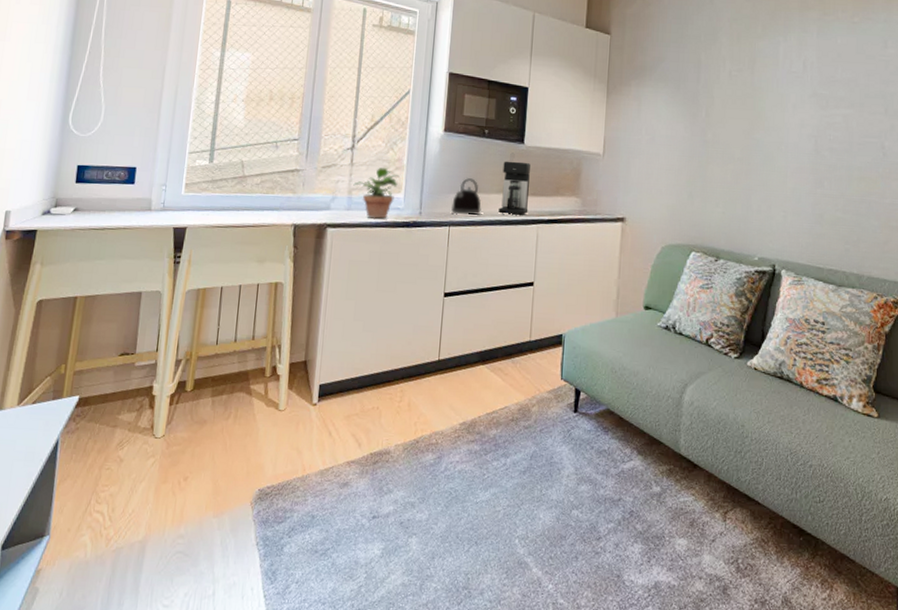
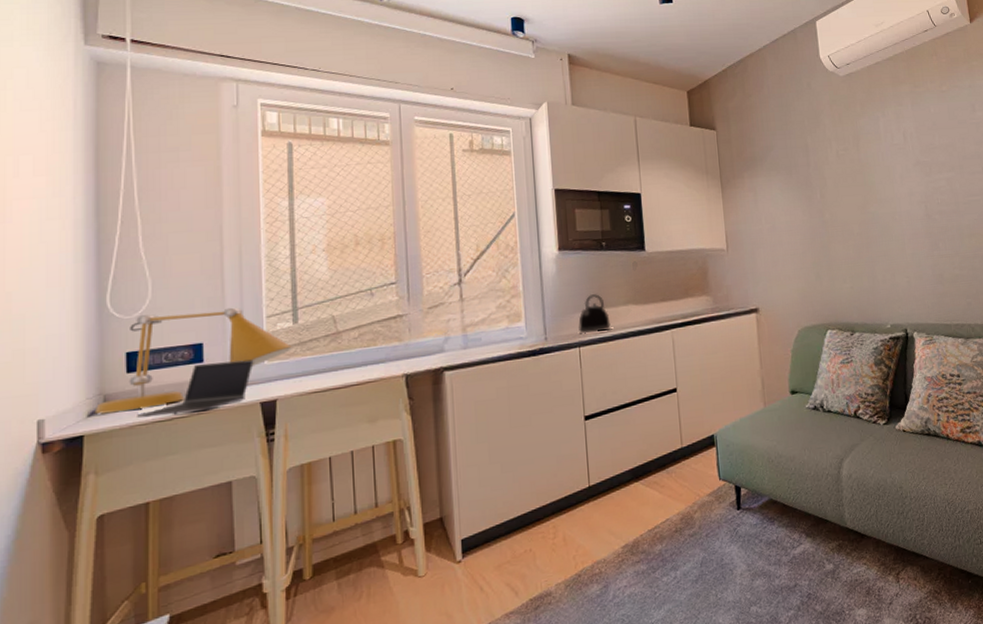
table lamp: none [45,135,206,216] -> present [91,307,293,415]
laptop computer: none [78,186,174,227] -> present [137,359,254,417]
potted plant: present [353,167,400,219] -> none [467,296,517,354]
coffee maker: present [498,161,530,215] -> none [626,269,660,325]

